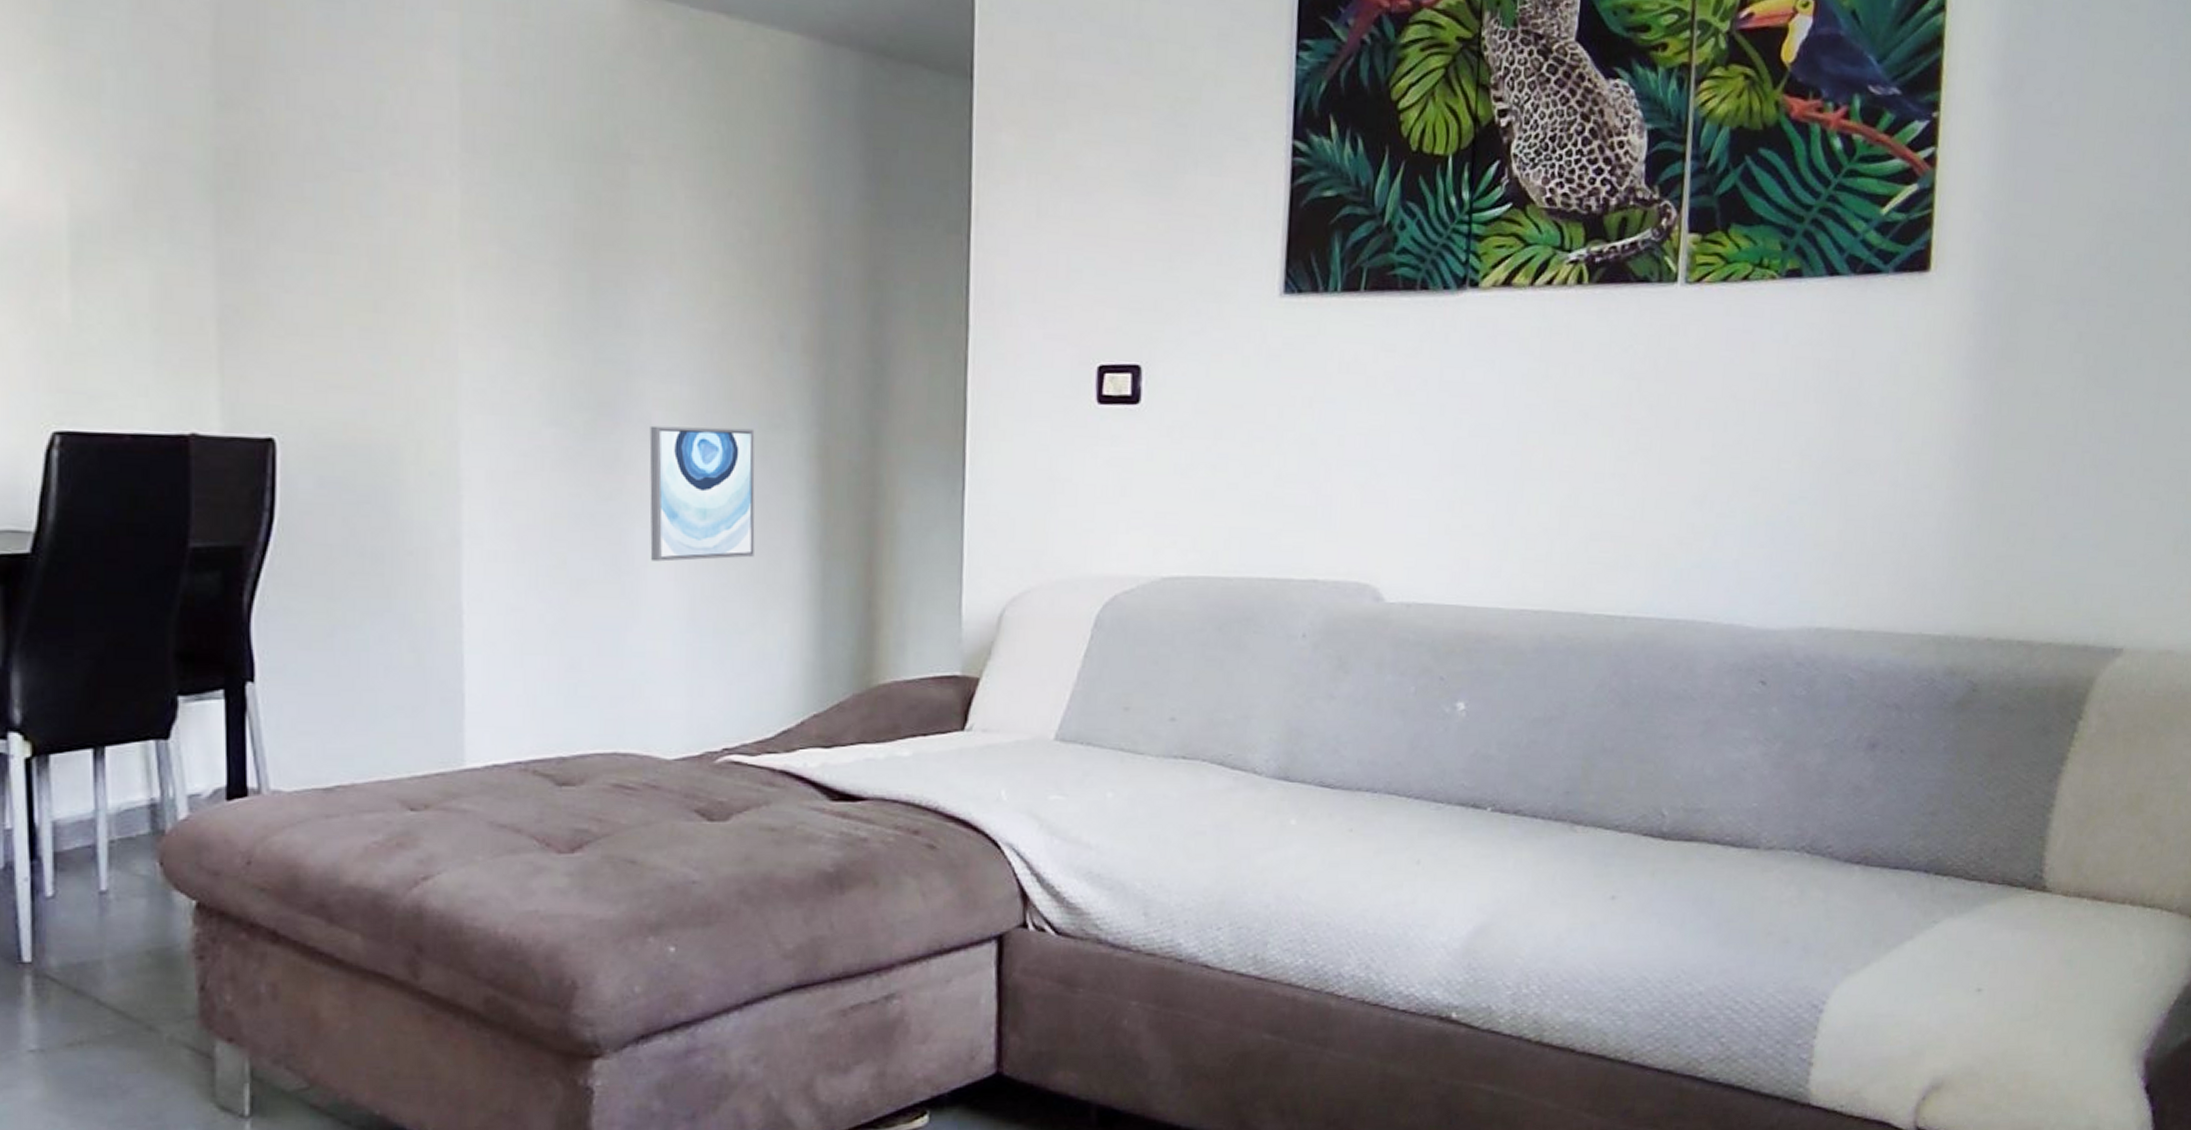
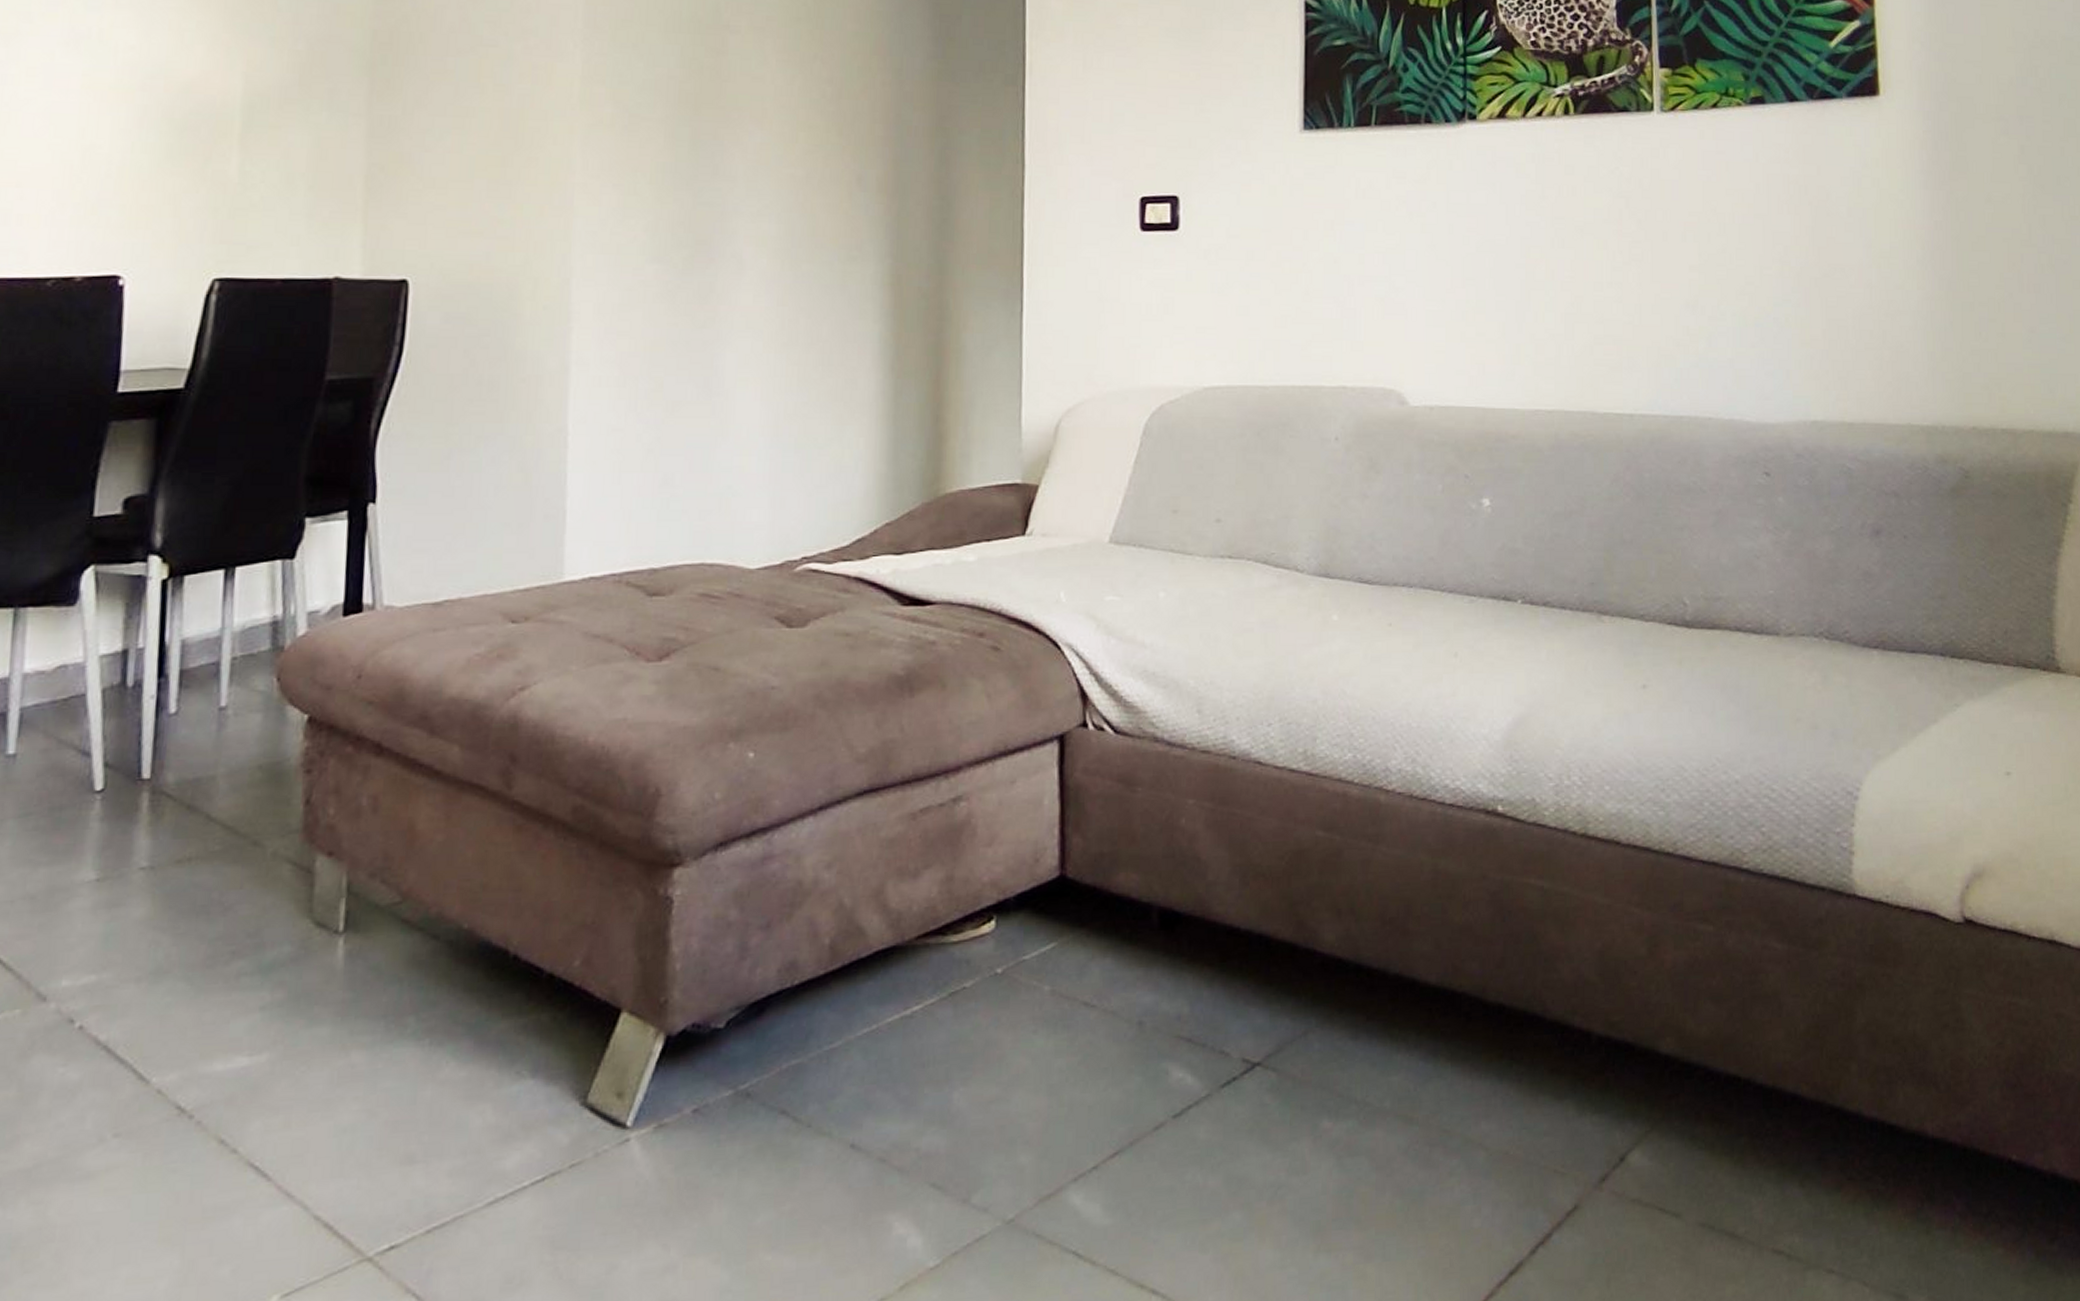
wall art: present [649,425,755,562] -> none [739,260,835,383]

